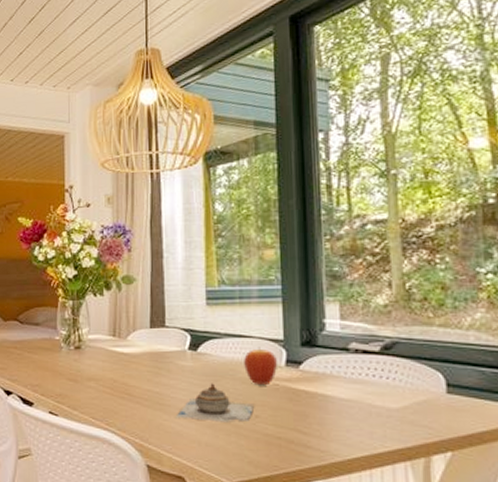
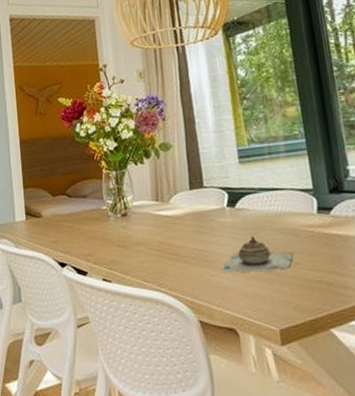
fruit: present [244,347,278,386] -> none [278,197,311,234]

